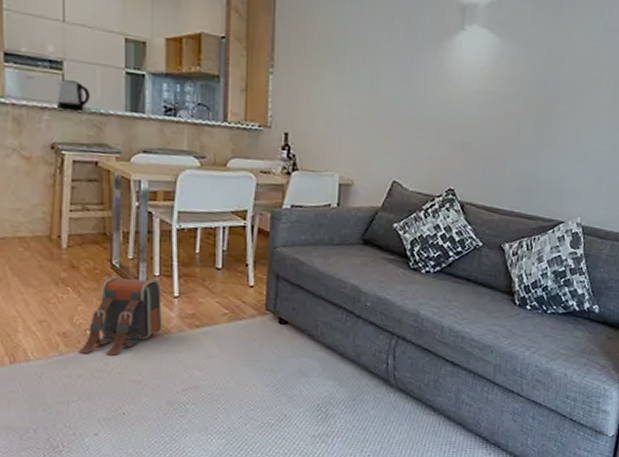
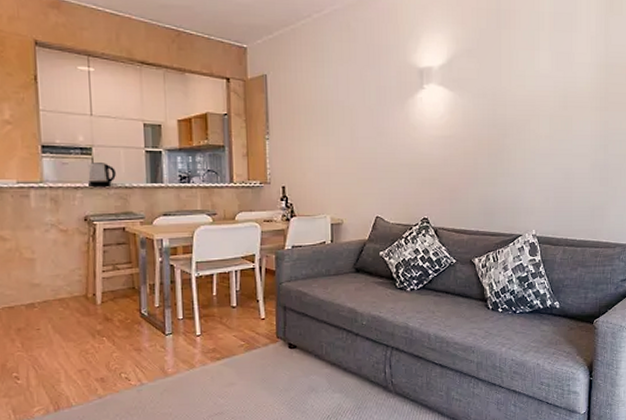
backpack: present [78,277,162,355] -> none [114,322,188,395]

